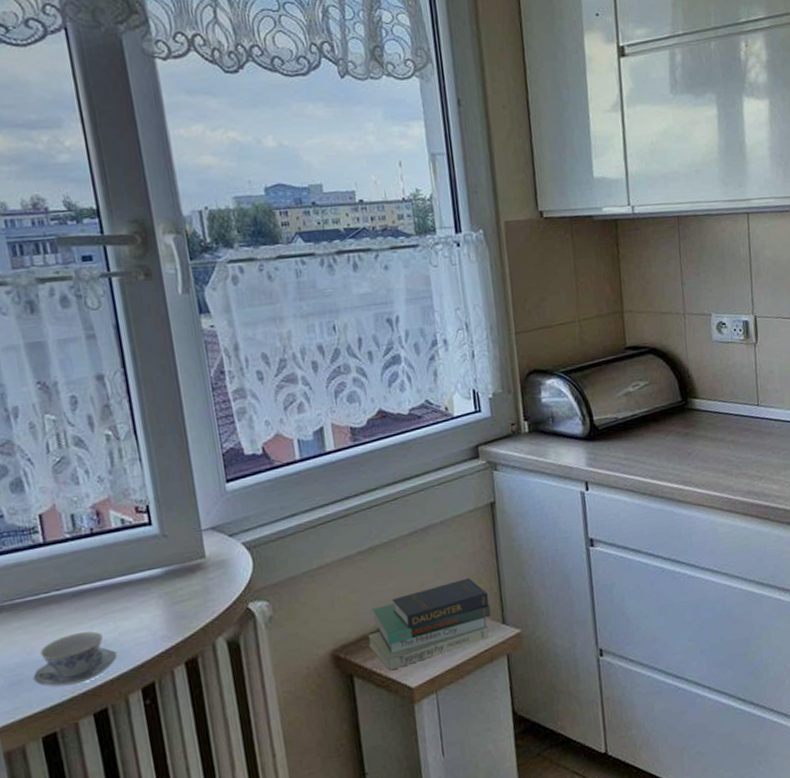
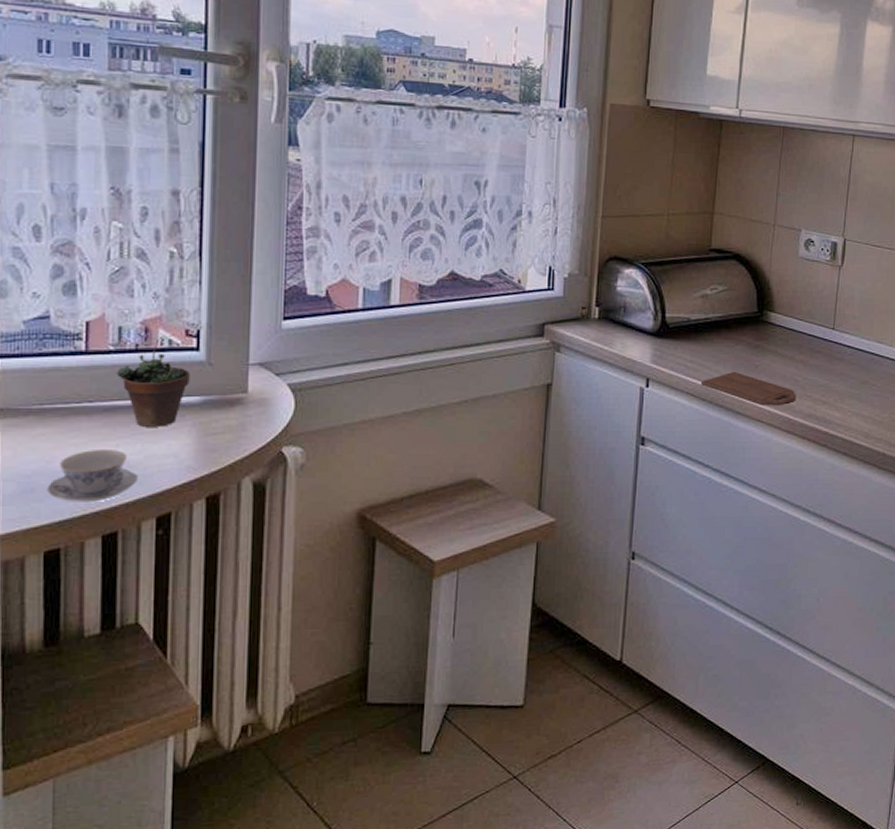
succulent plant: none [77,517,149,606] -> present [116,337,190,427]
books: present [368,577,492,671] -> none [398,456,529,540]
cutting board: none [639,461,733,491] -> present [701,371,797,406]

